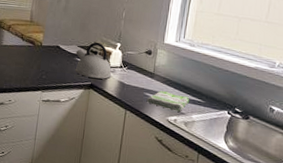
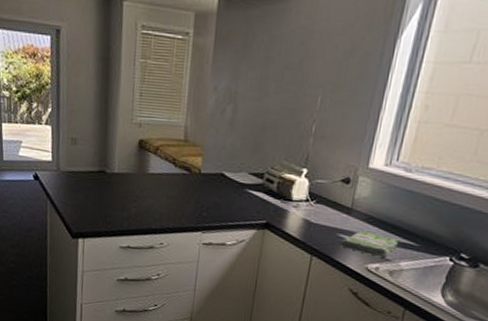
kettle: present [75,42,112,79] -> none [245,167,294,217]

